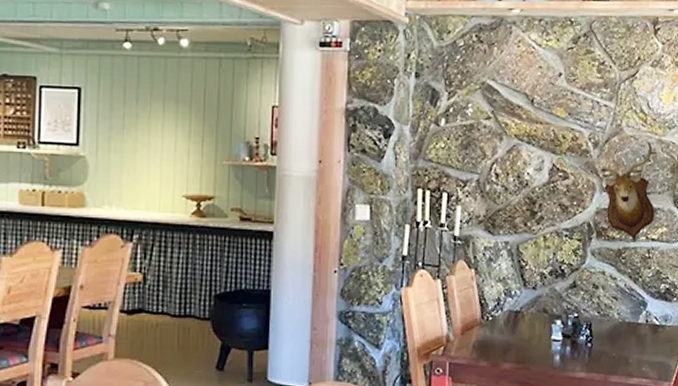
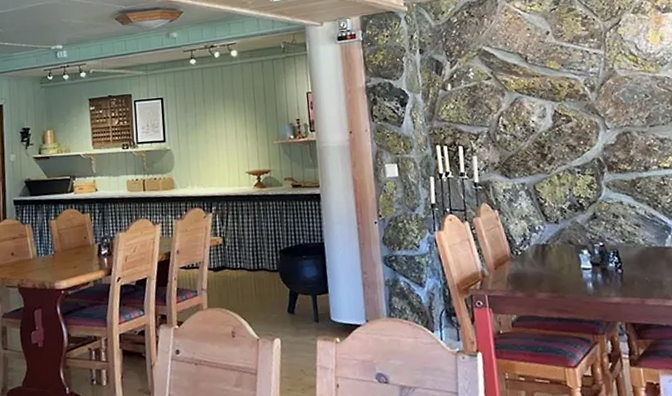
mounted trophy: present [601,142,658,239] -> none [601,79,663,169]

